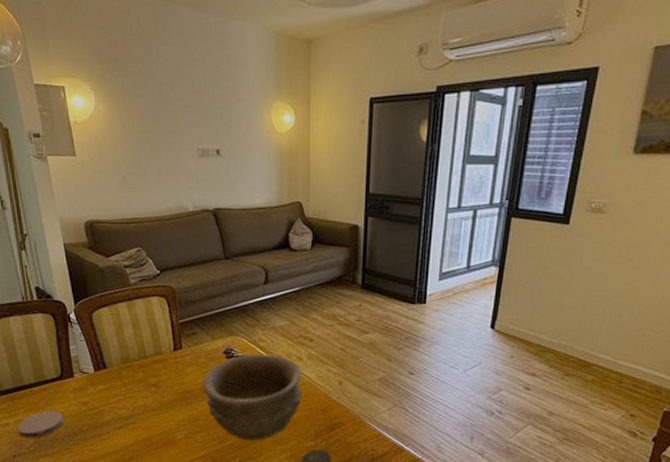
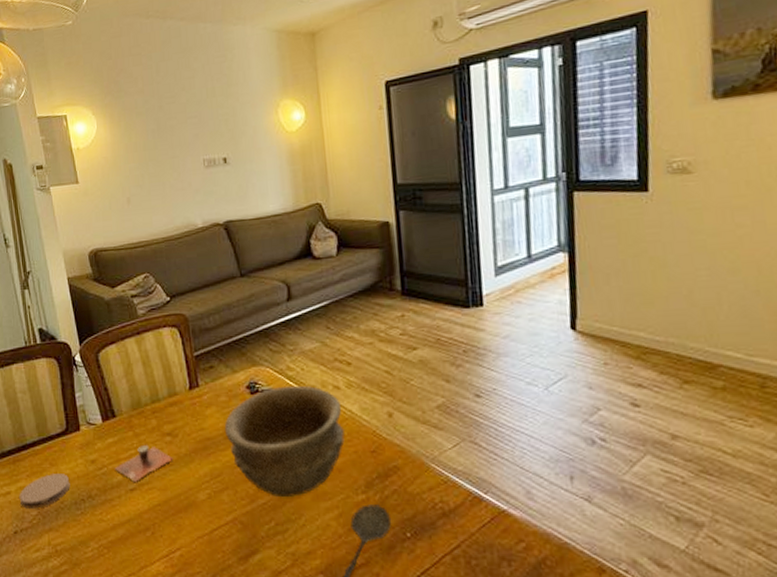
cup: none [104,393,157,422] -> present [114,445,173,482]

